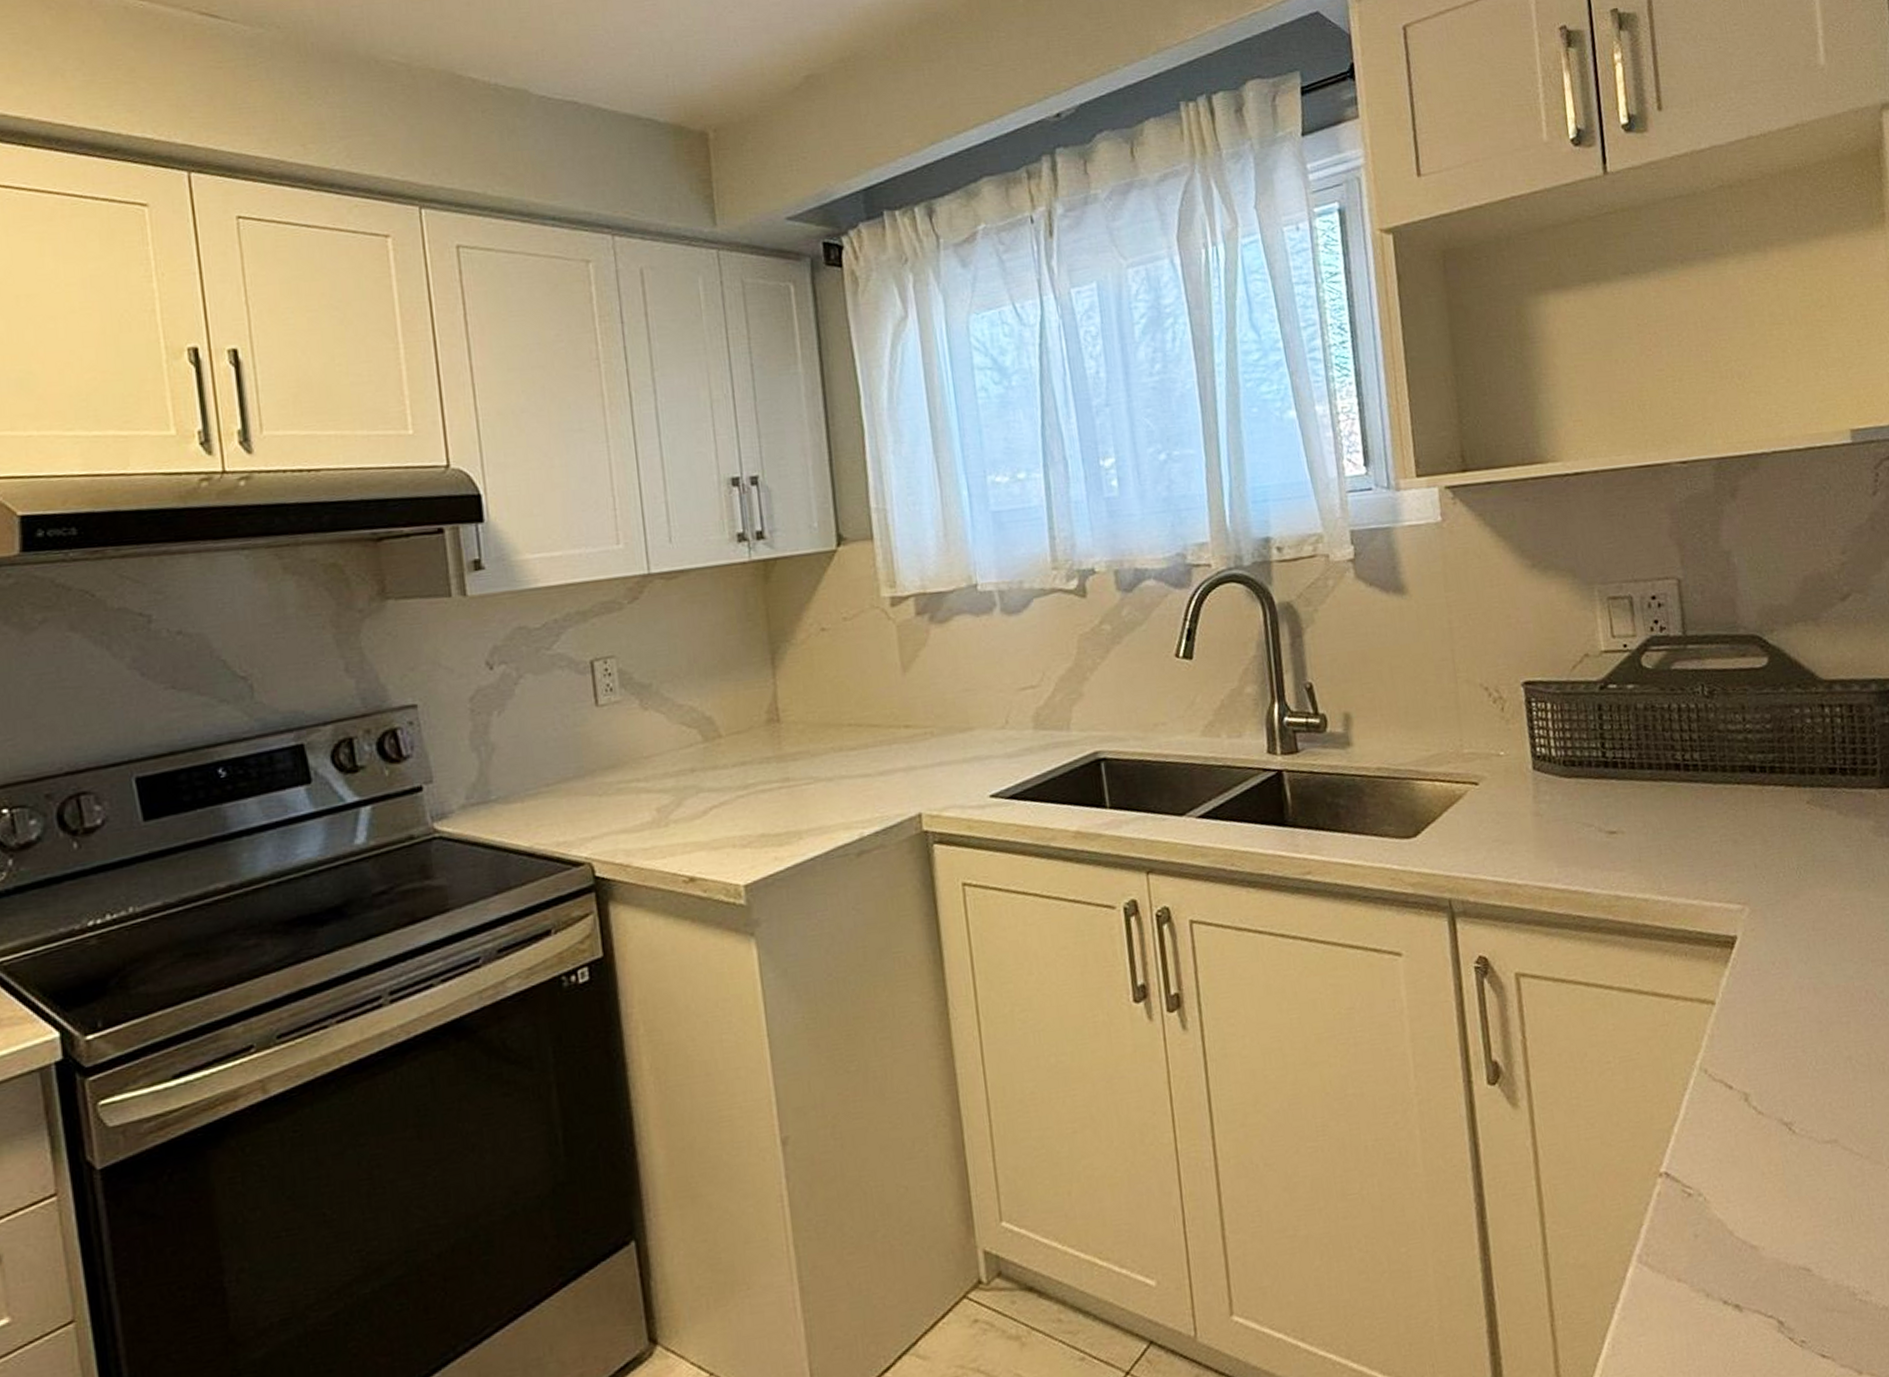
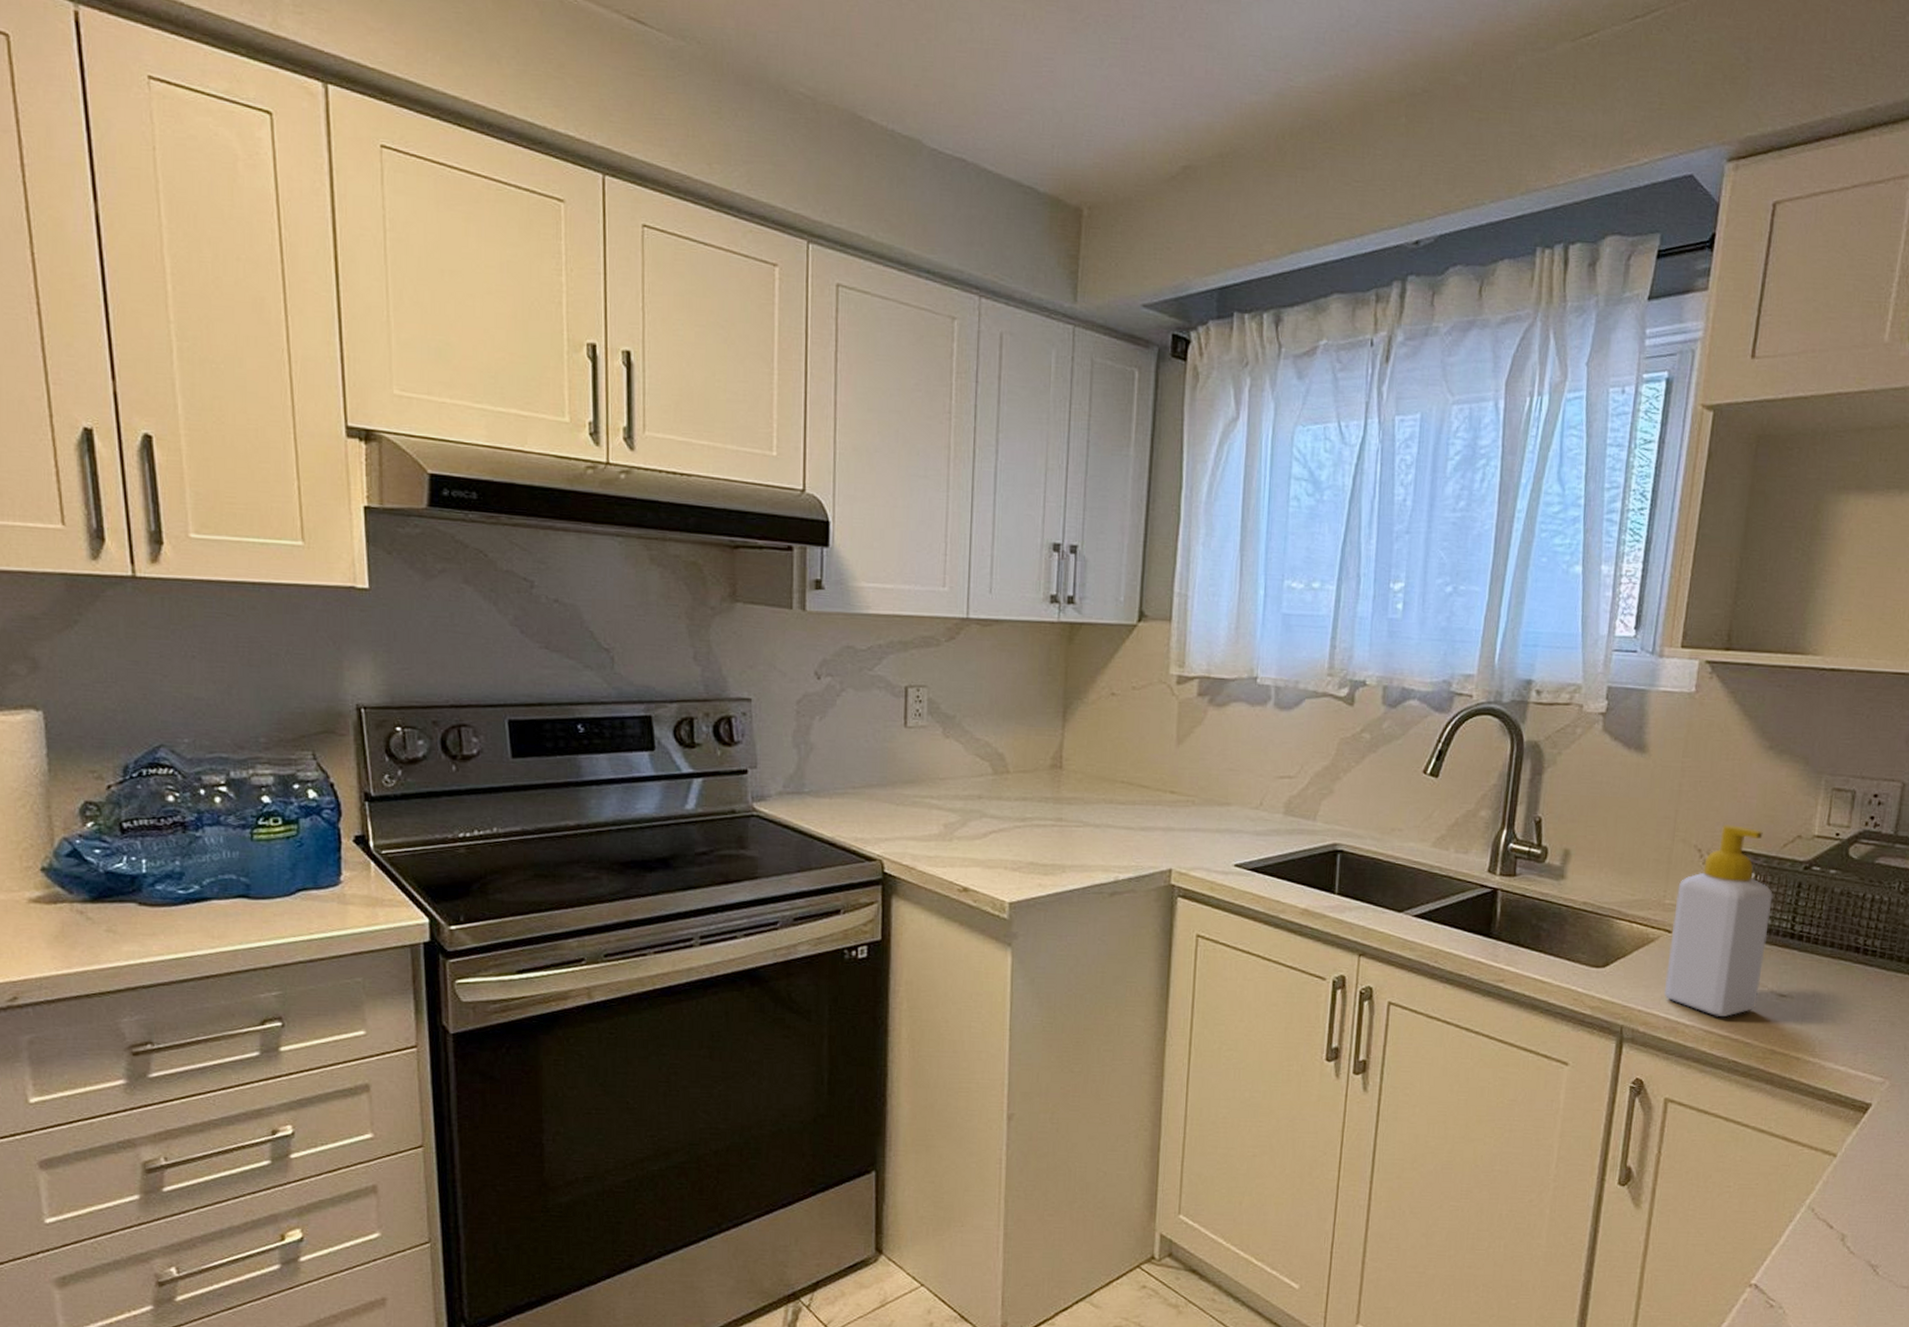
soap bottle: none [1473,654,1588,869] -> present [1663,824,1773,1017]

